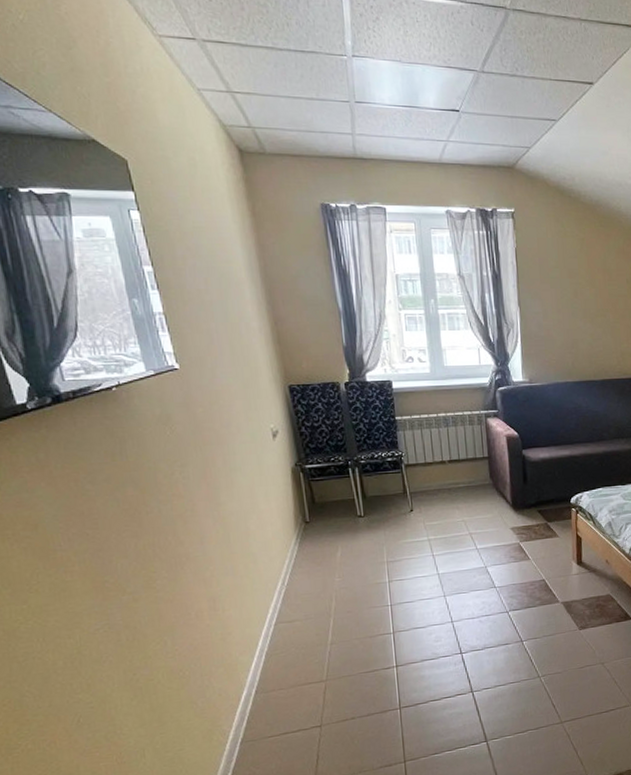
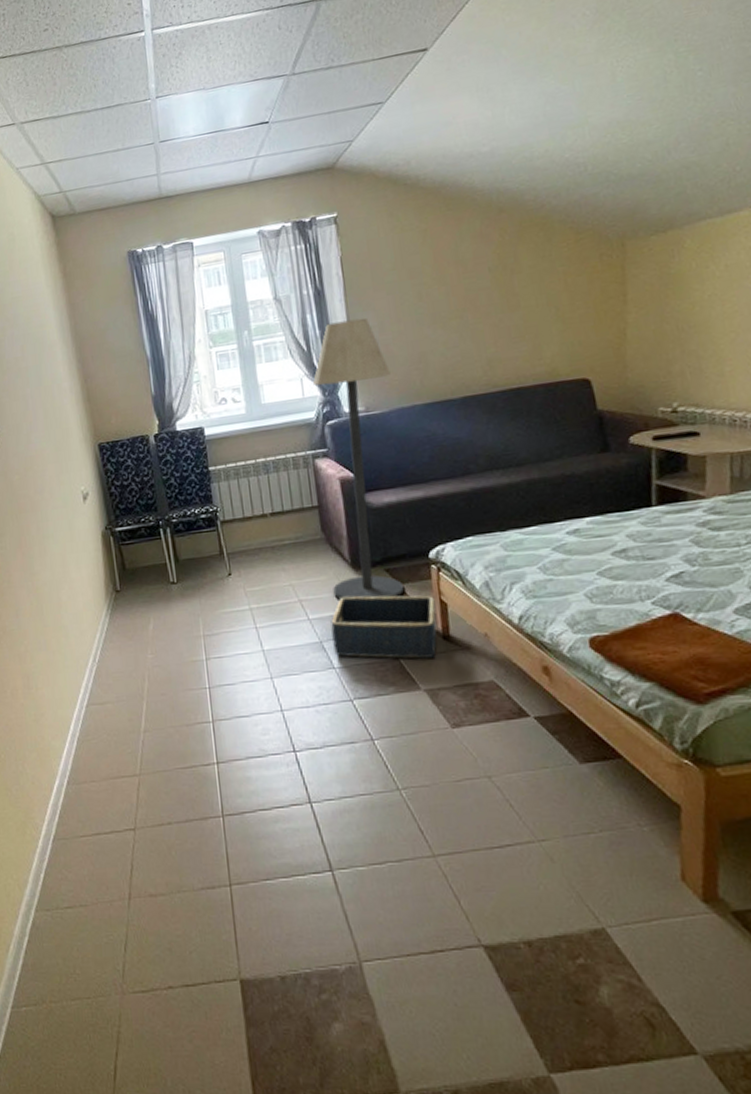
floor lamp: none [487,304,552,534] -> present [312,317,405,600]
basket: none [494,531,574,579] -> present [331,595,437,659]

